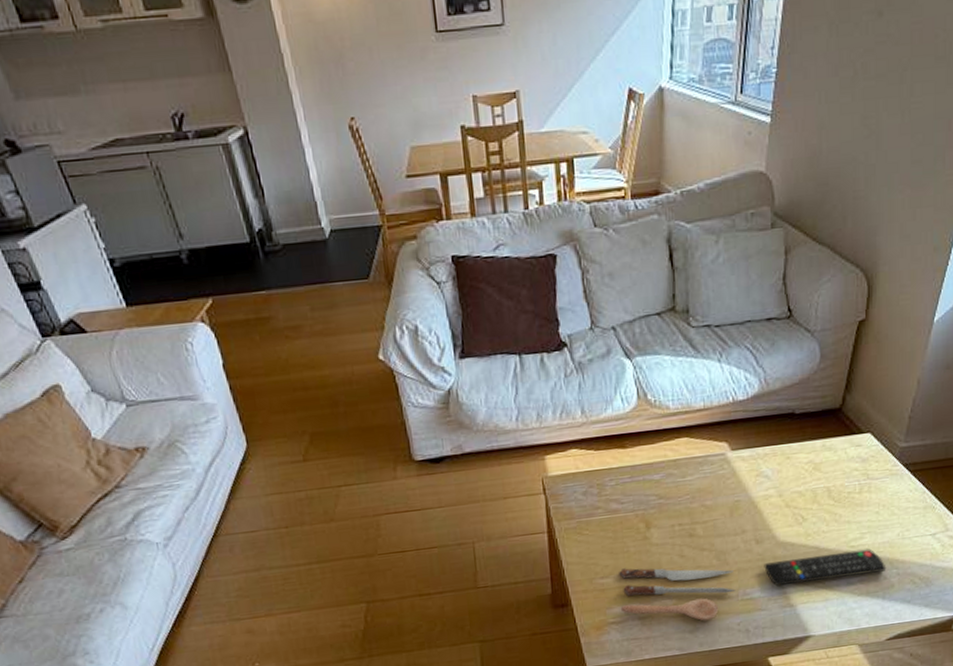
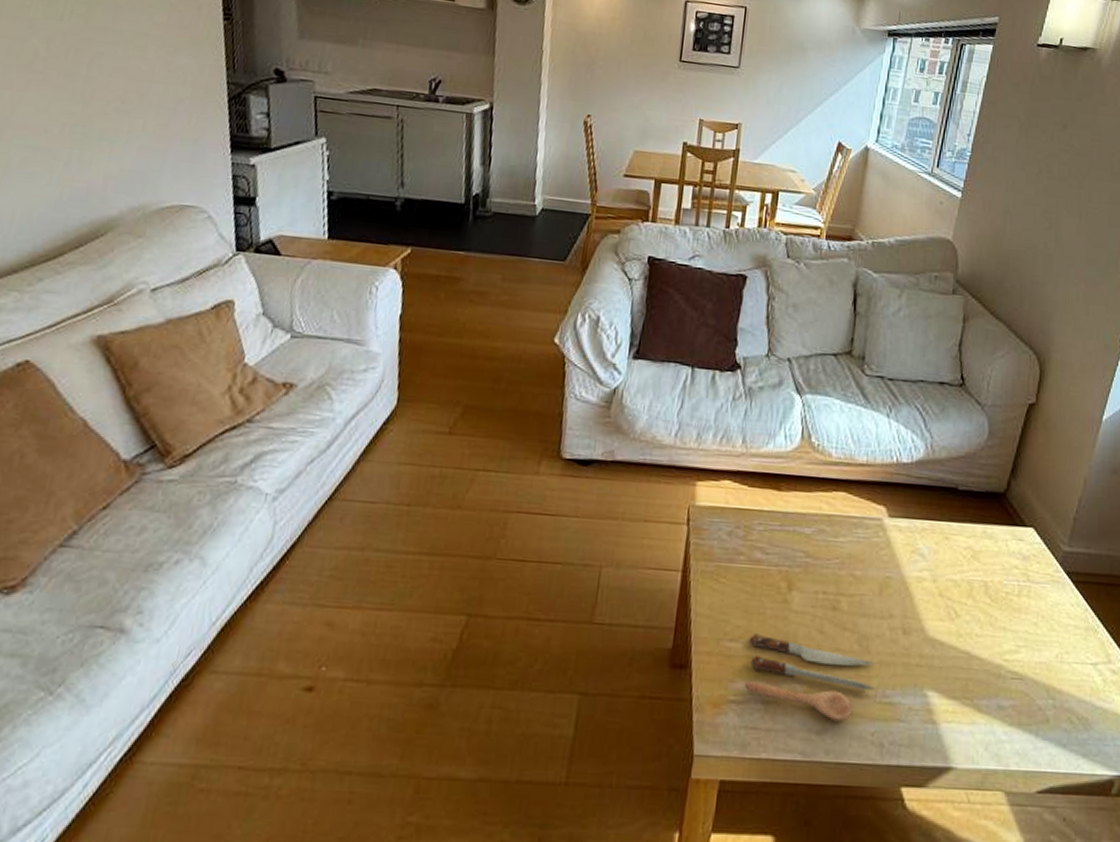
remote control: present [764,548,887,587] -> none [908,661,1042,700]

